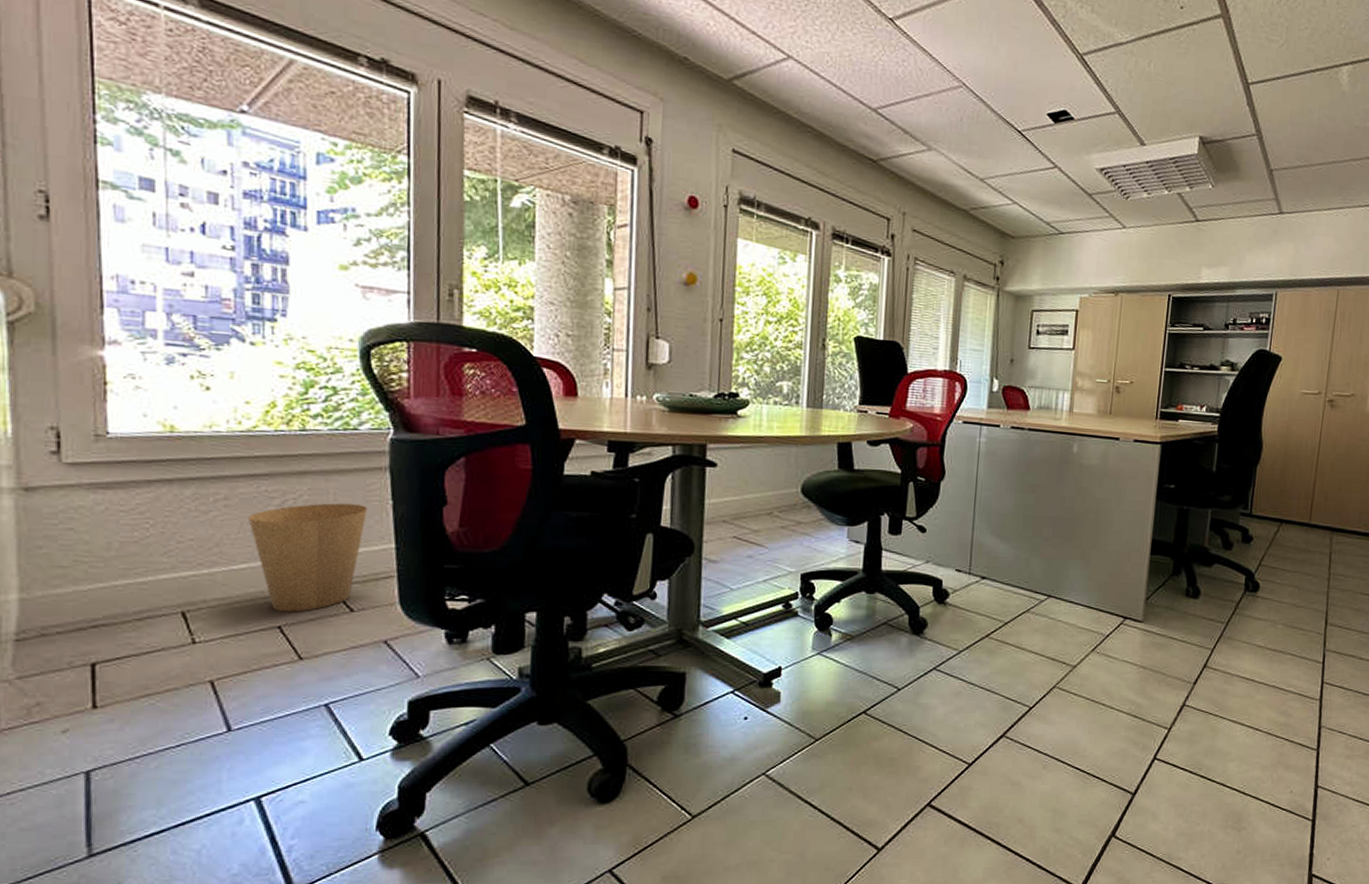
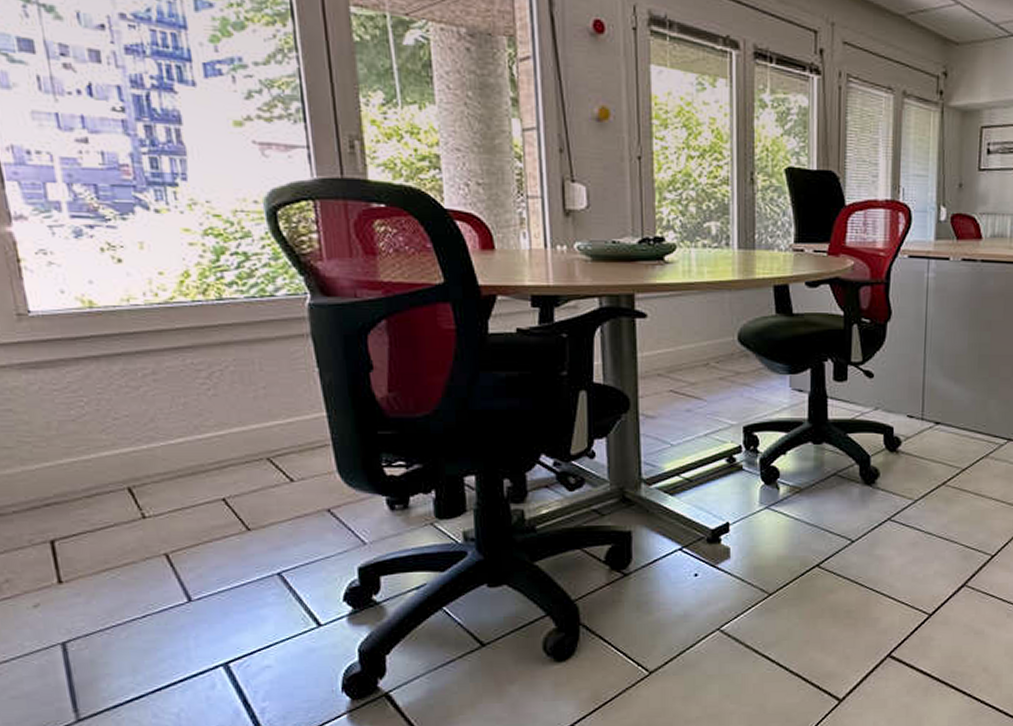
trash can: present [249,503,367,612] -> none [179,373,295,484]

